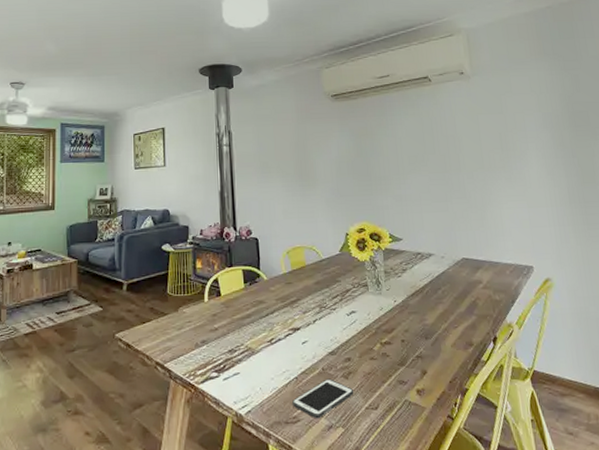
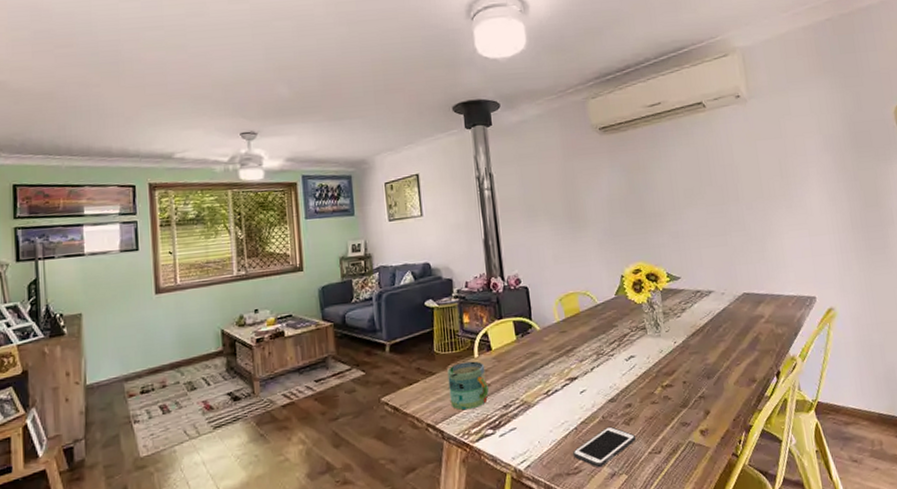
mug: none [178,305,216,352] -> present [447,361,489,411]

